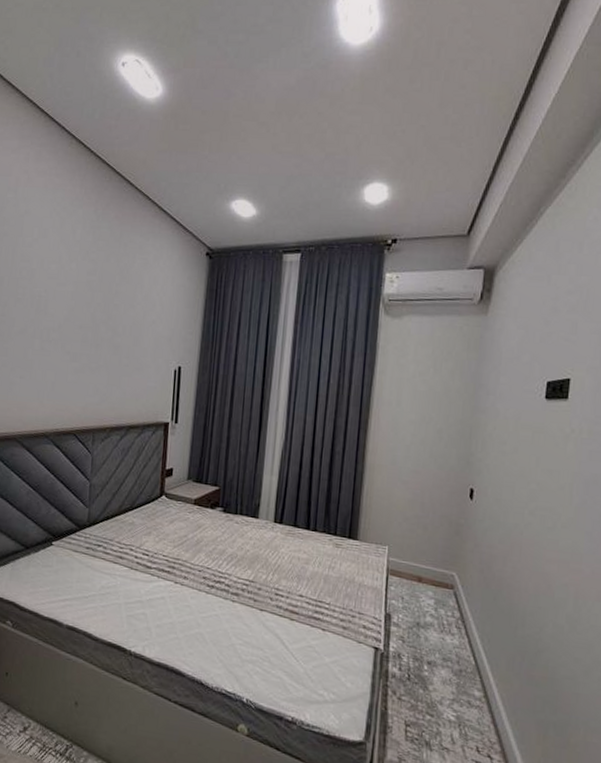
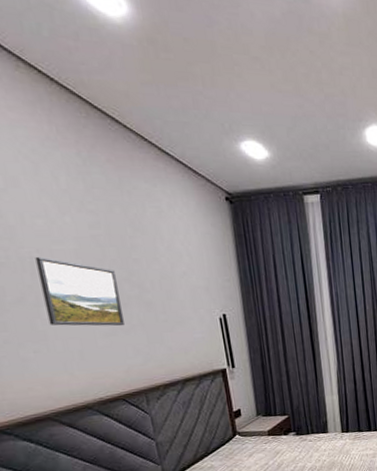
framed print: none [37,295,97,365] -> present [35,256,125,326]

